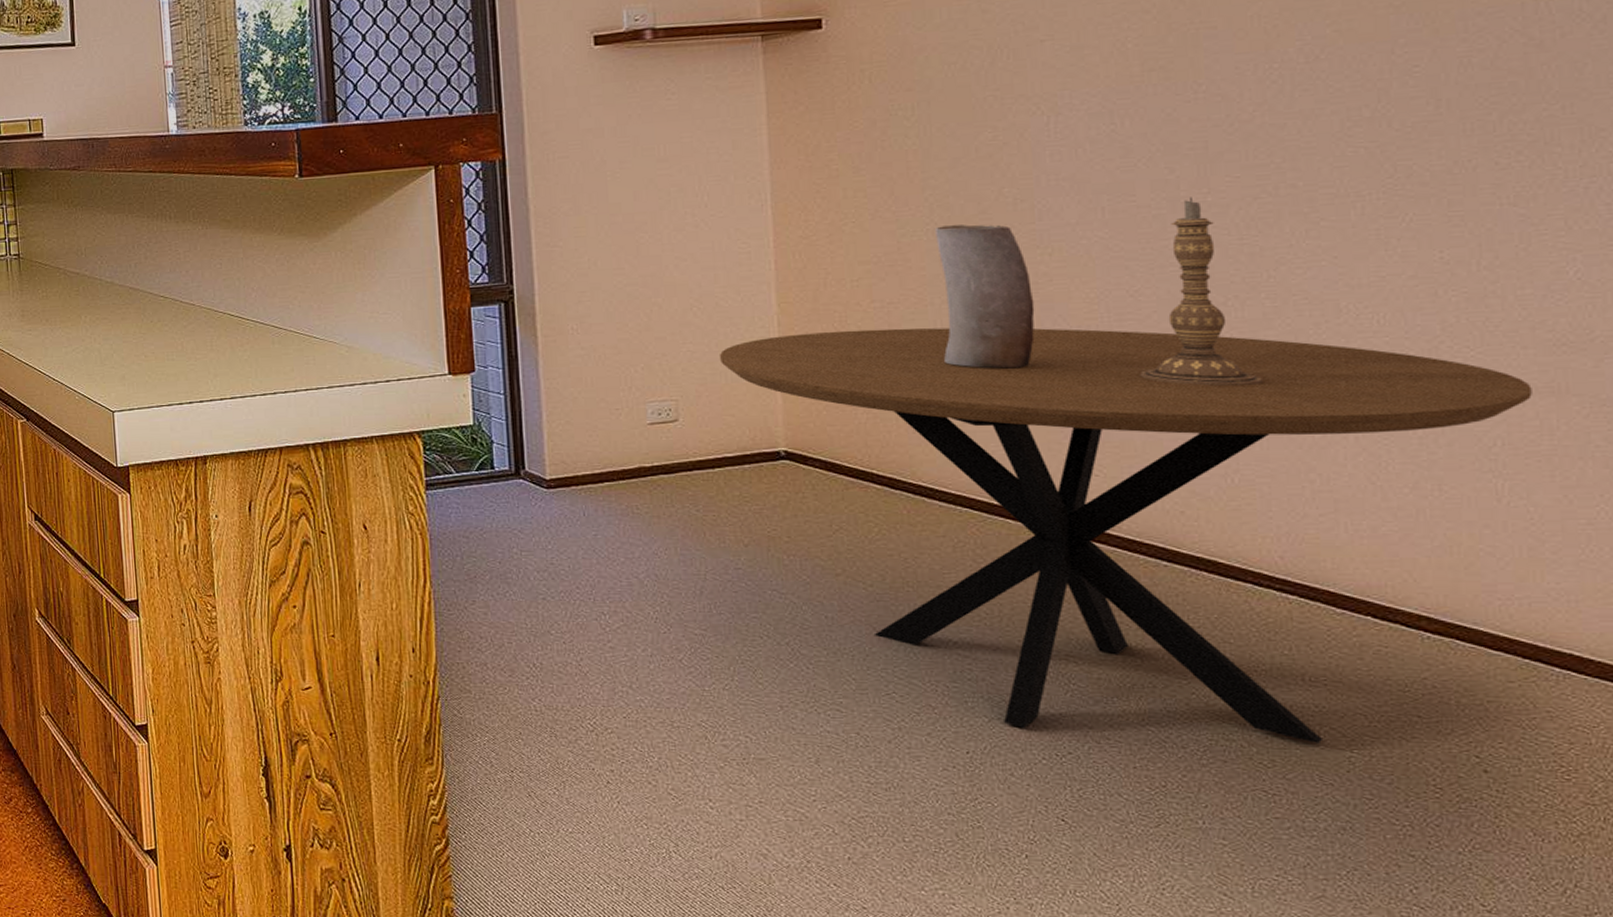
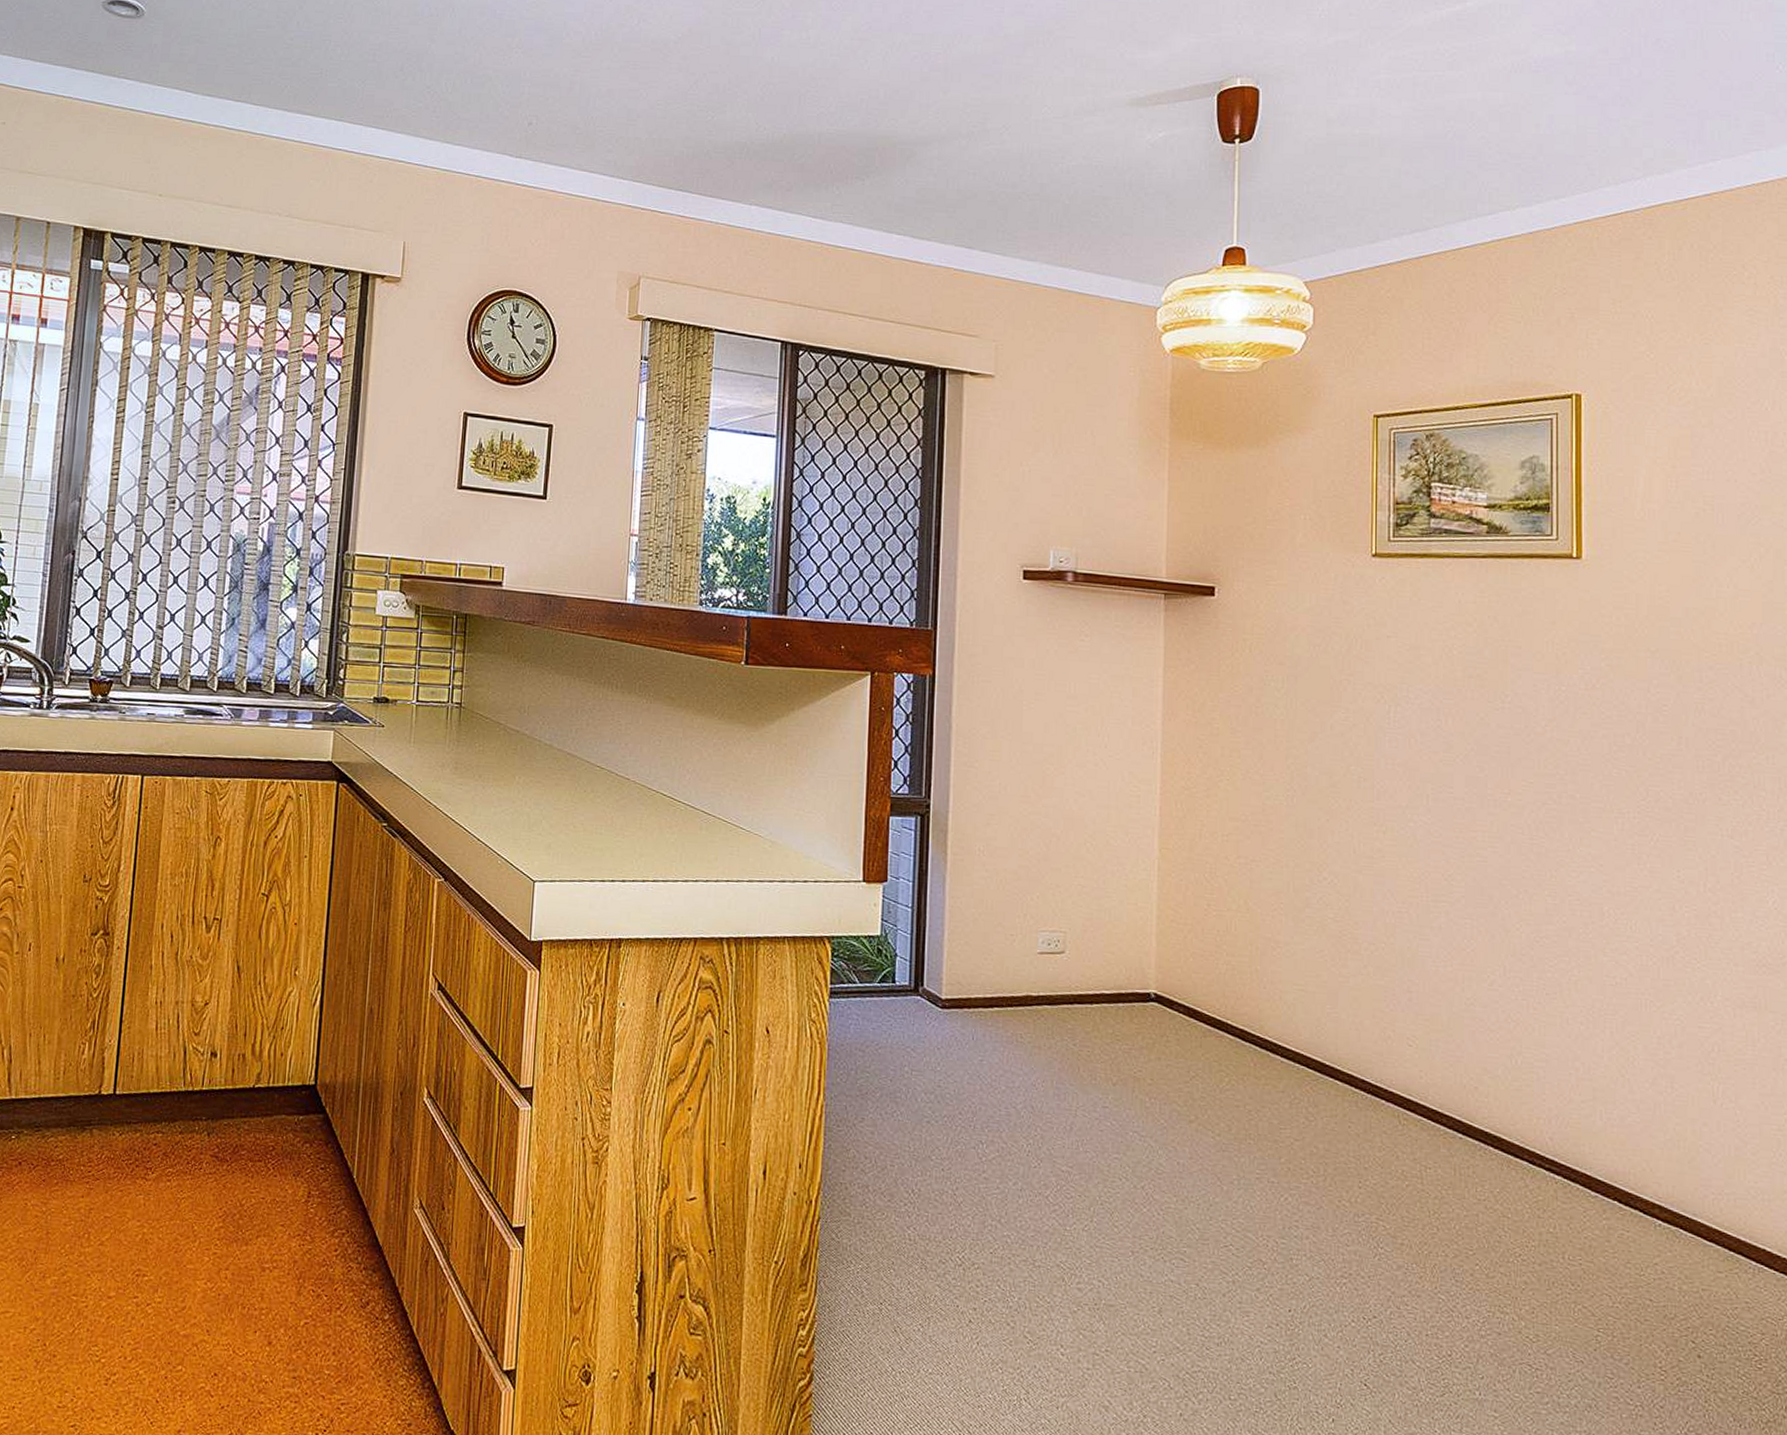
dining table: present [720,328,1532,743] -> none [1106,880,1741,1321]
vase: present [934,224,1035,369] -> none [1293,793,1369,936]
candlestick: present [1139,197,1262,387] -> none [1449,795,1542,975]

